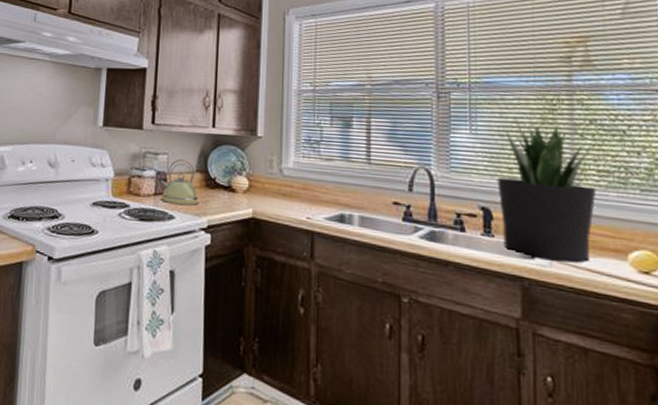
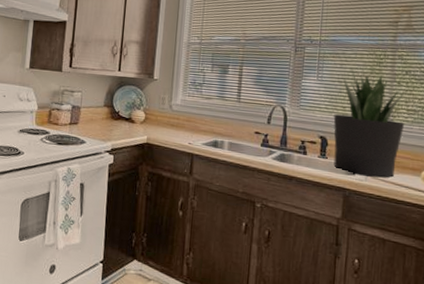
kettle: present [158,159,198,206] -> none [73,96,105,133]

